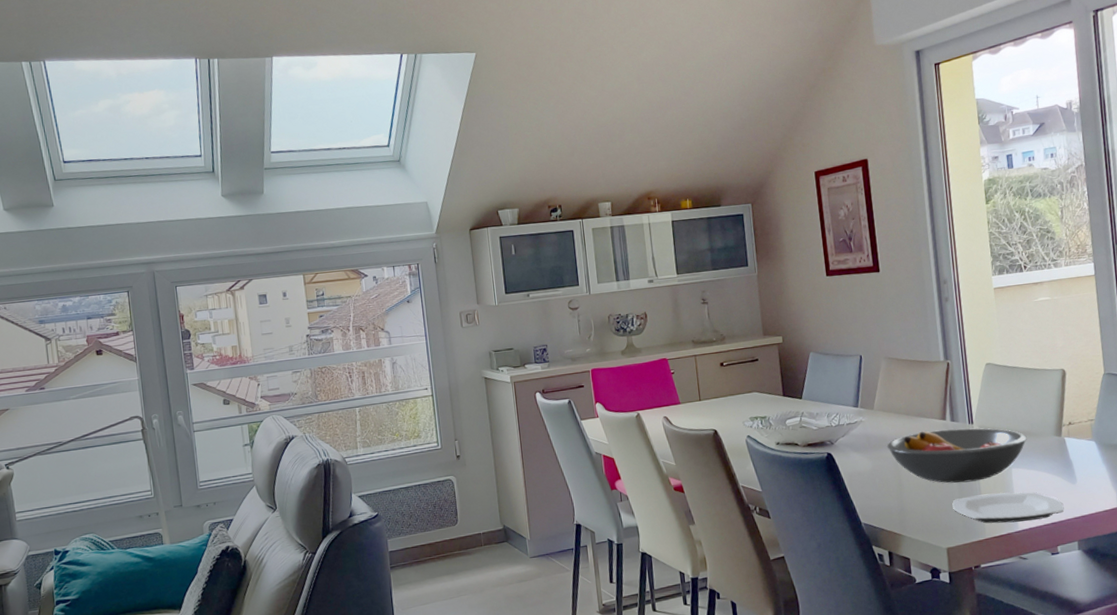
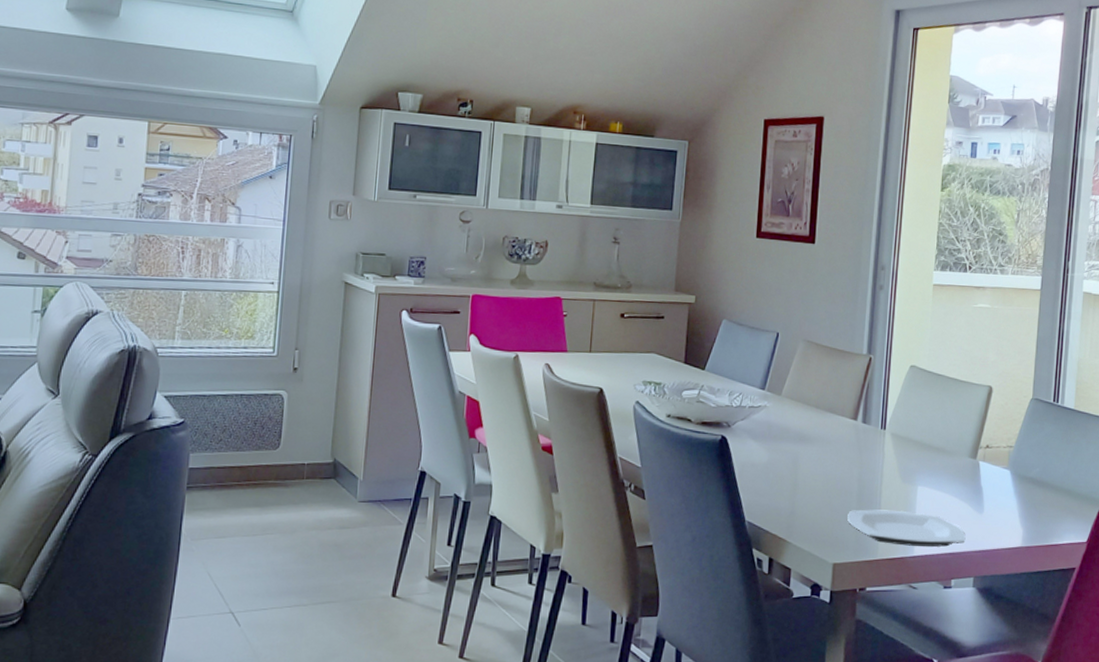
fruit bowl: present [886,428,1027,483] -> none [788,428,940,494]

